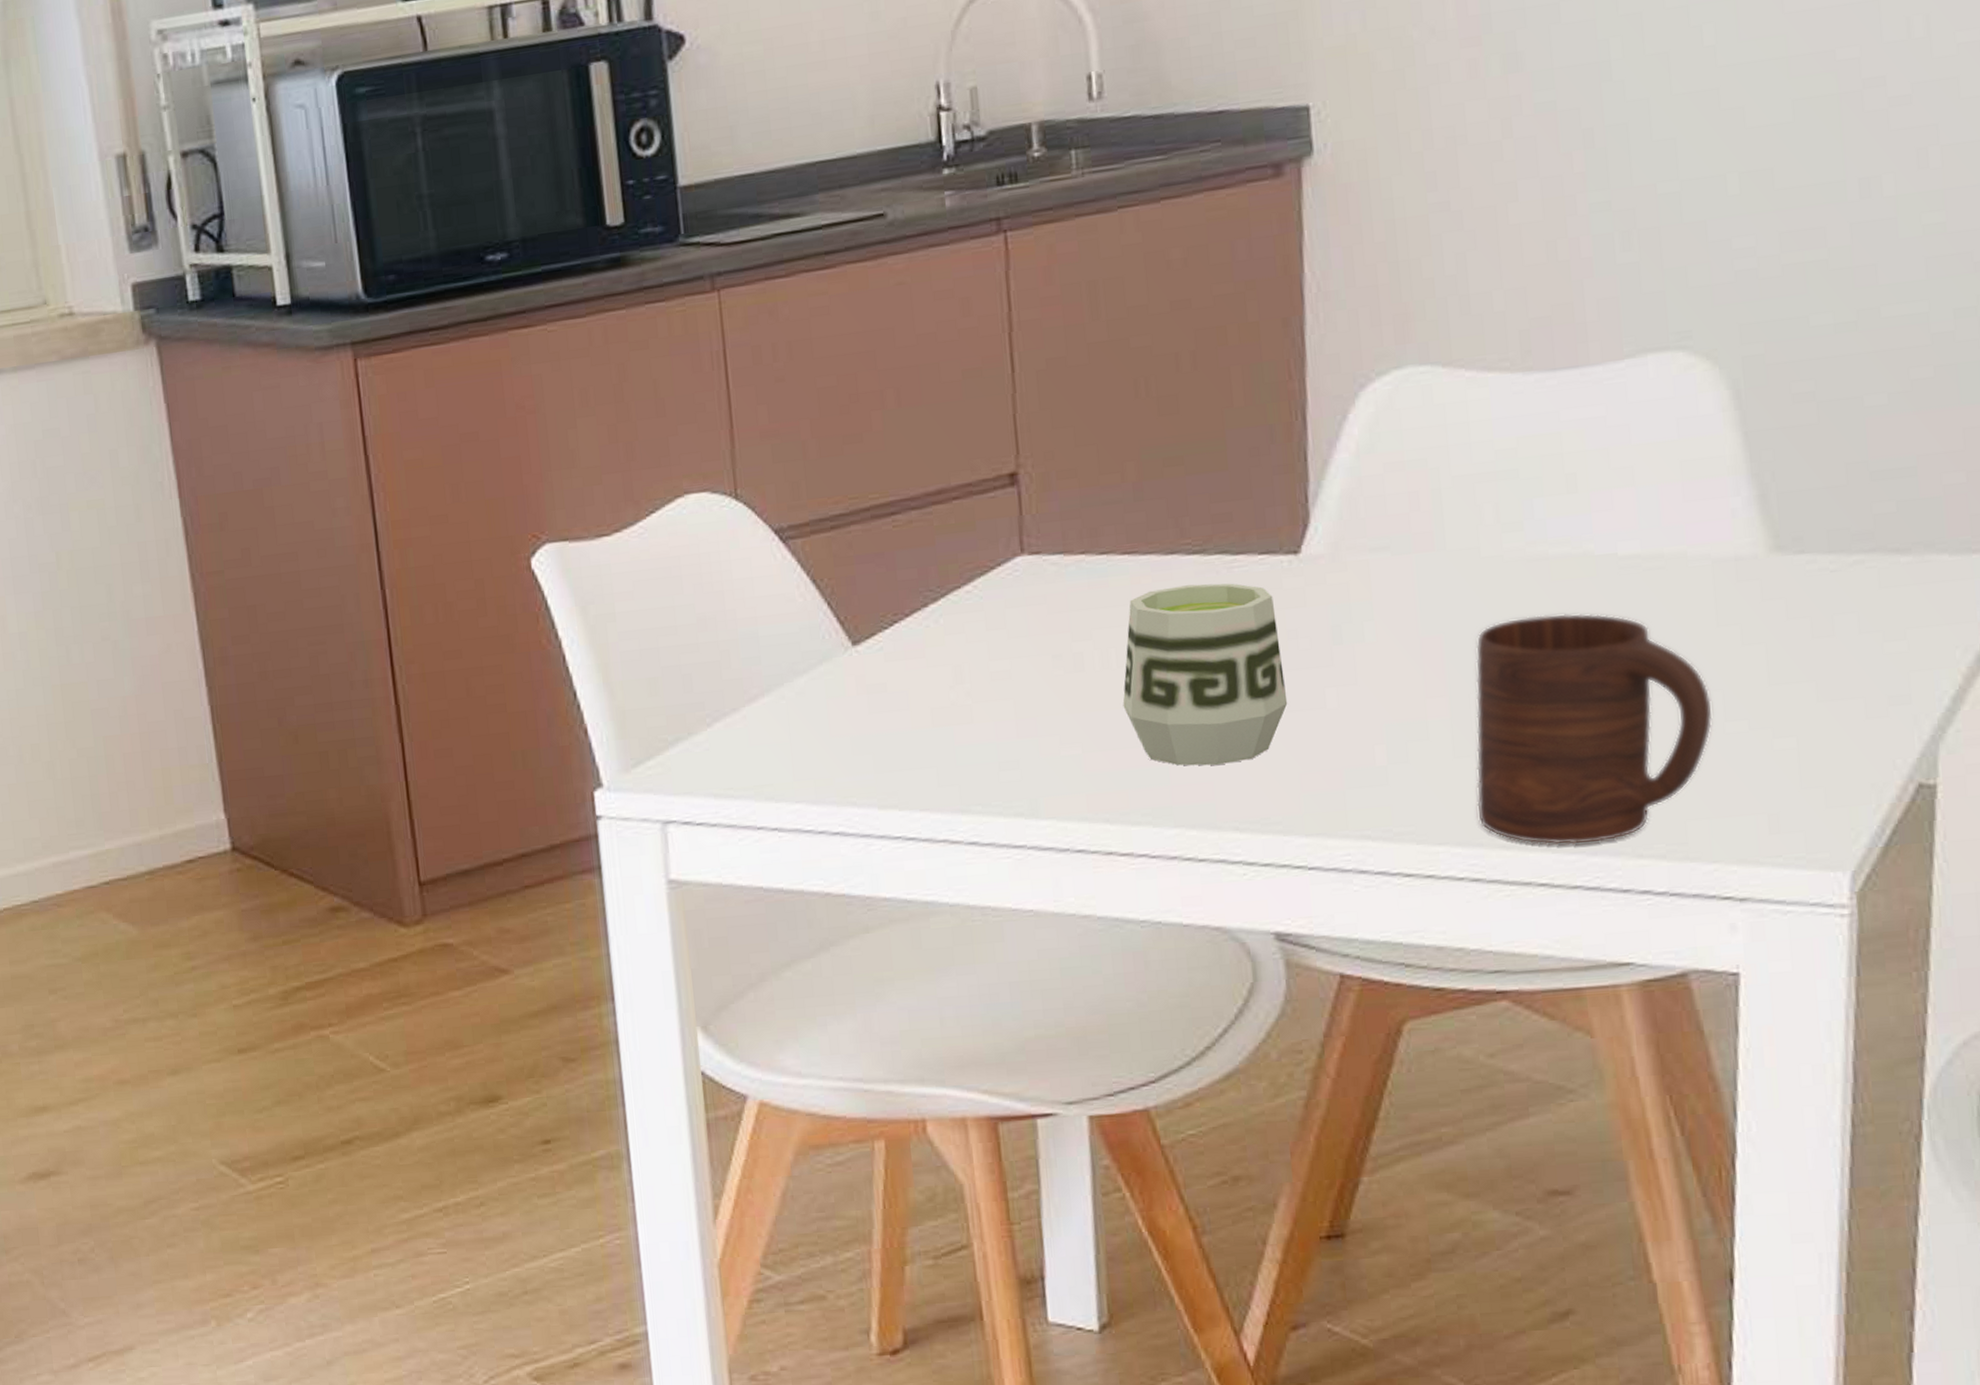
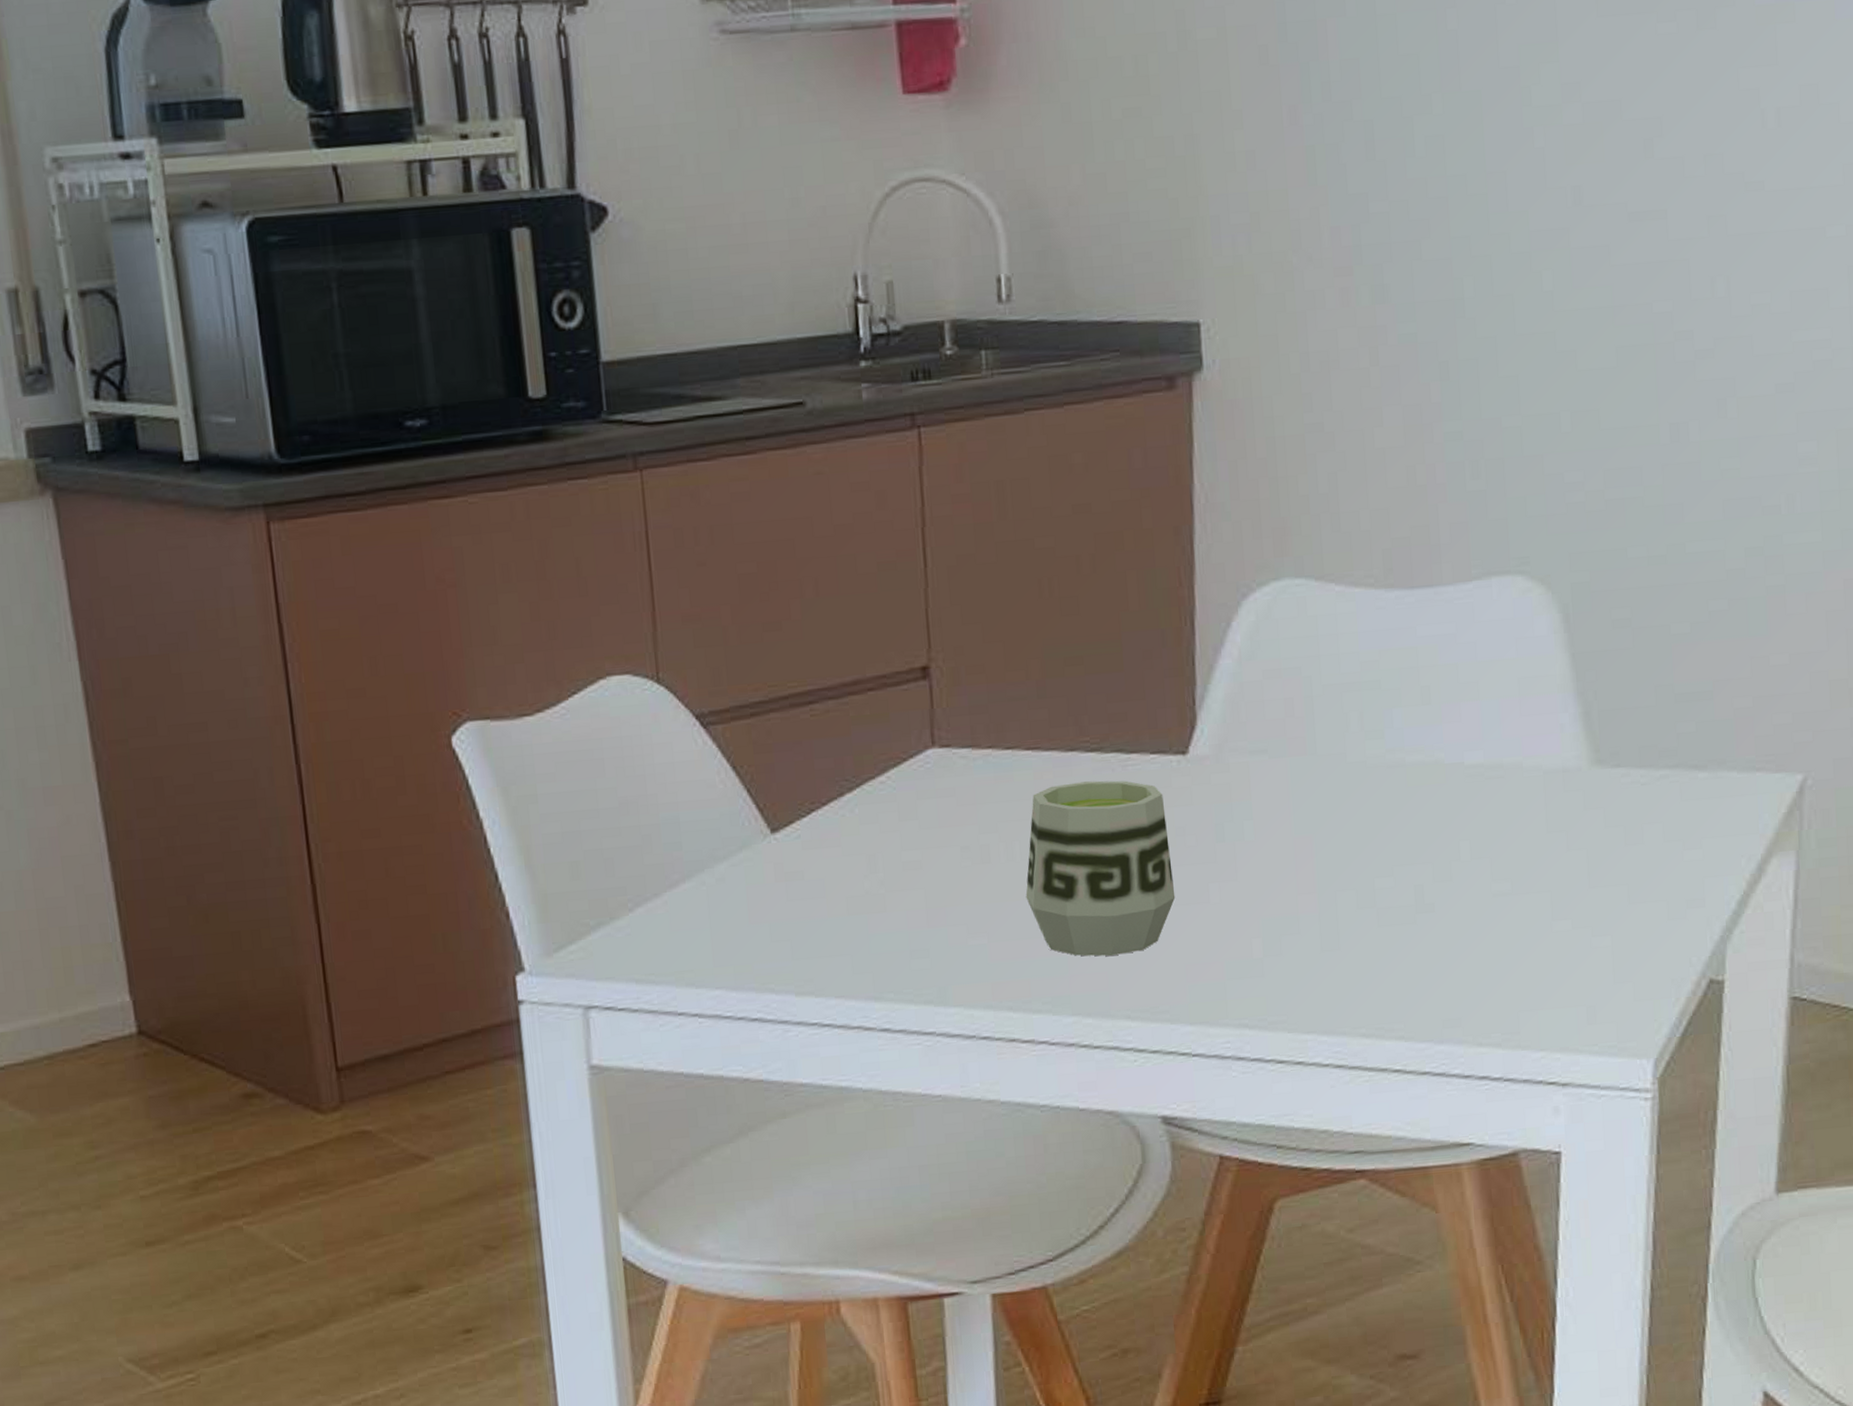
cup: present [1475,613,1713,845] -> none [1340,817,1543,1034]

